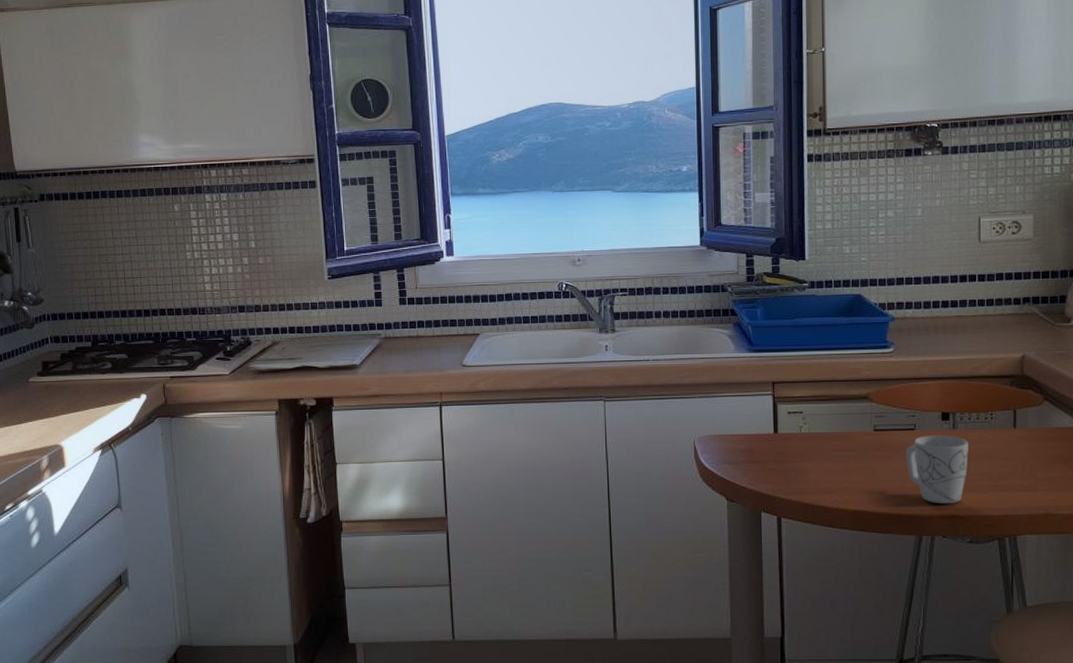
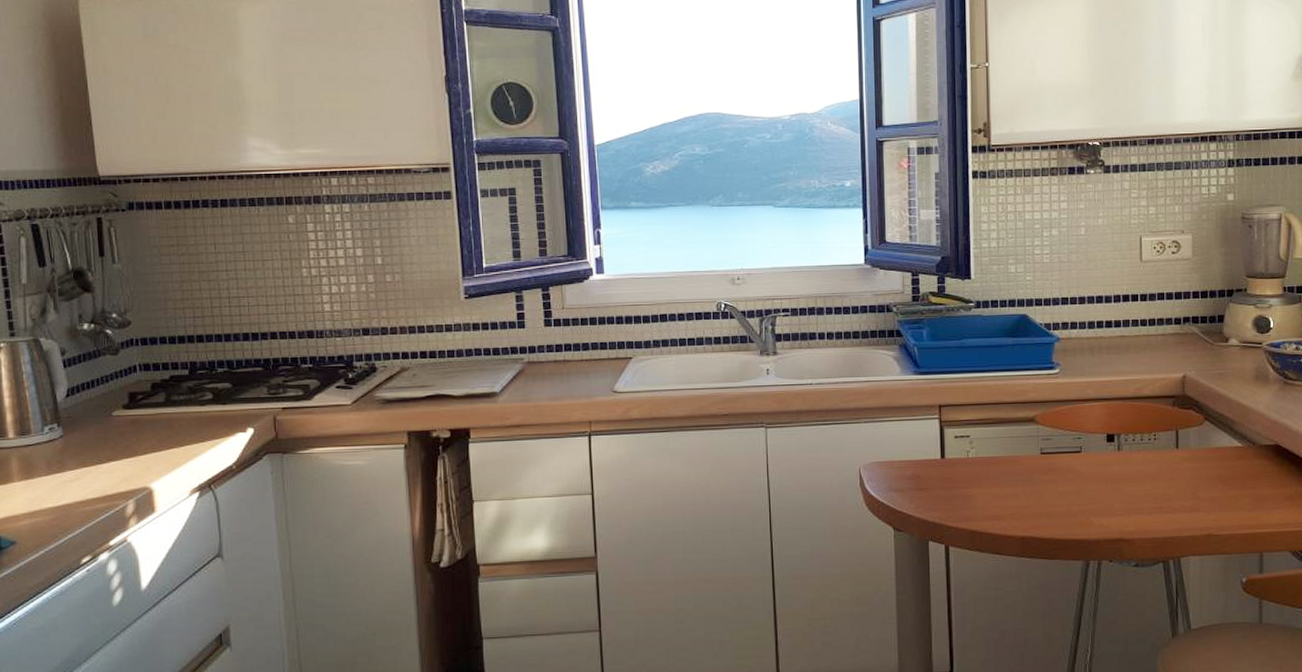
mug: present [905,435,968,504] -> none [1072,457,1133,528]

